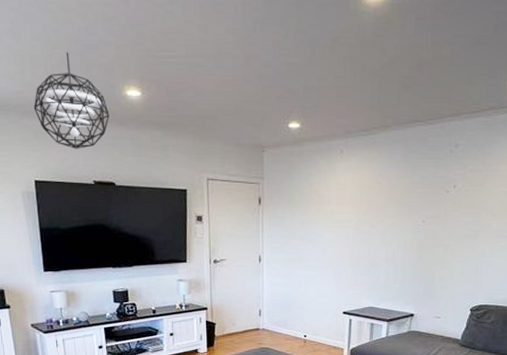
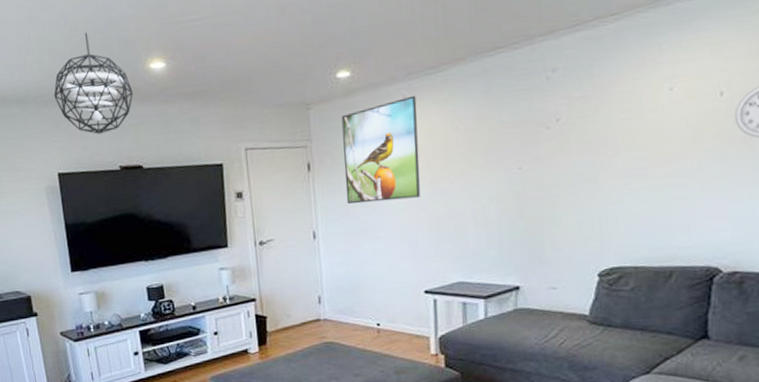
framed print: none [288,151,351,236] -> present [341,95,420,205]

